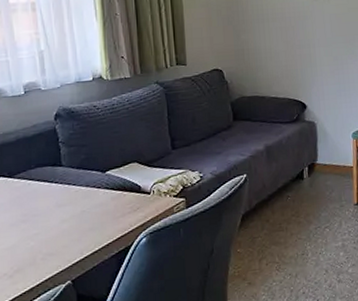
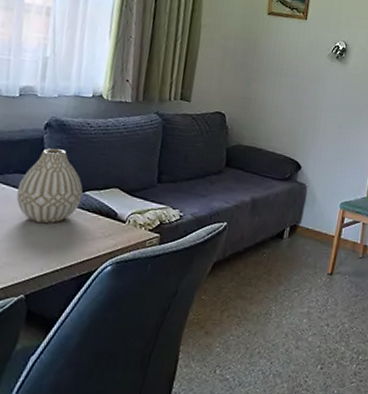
vase: none [42,136,105,211] -> present [16,148,83,224]

